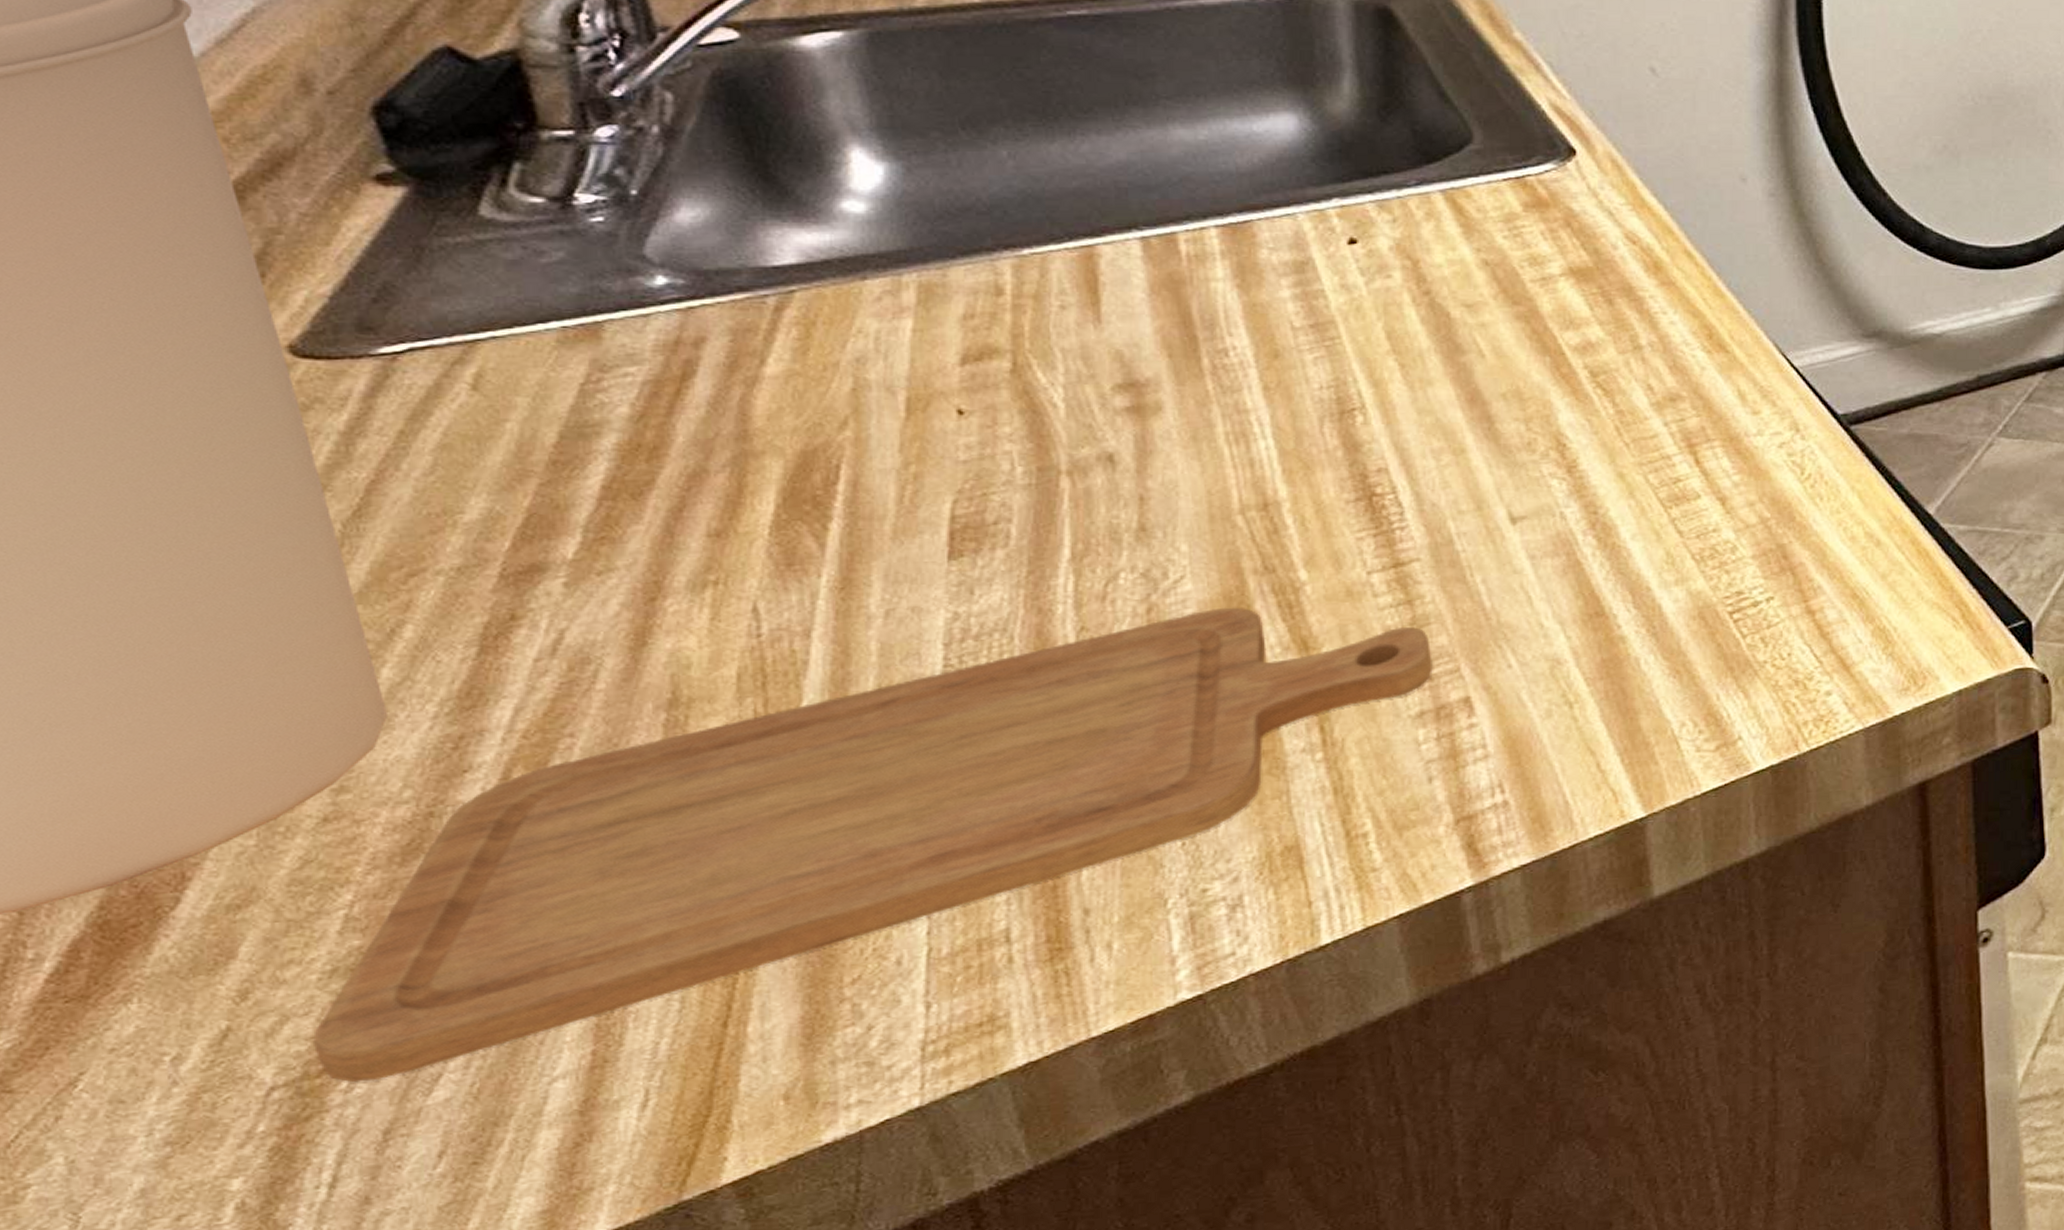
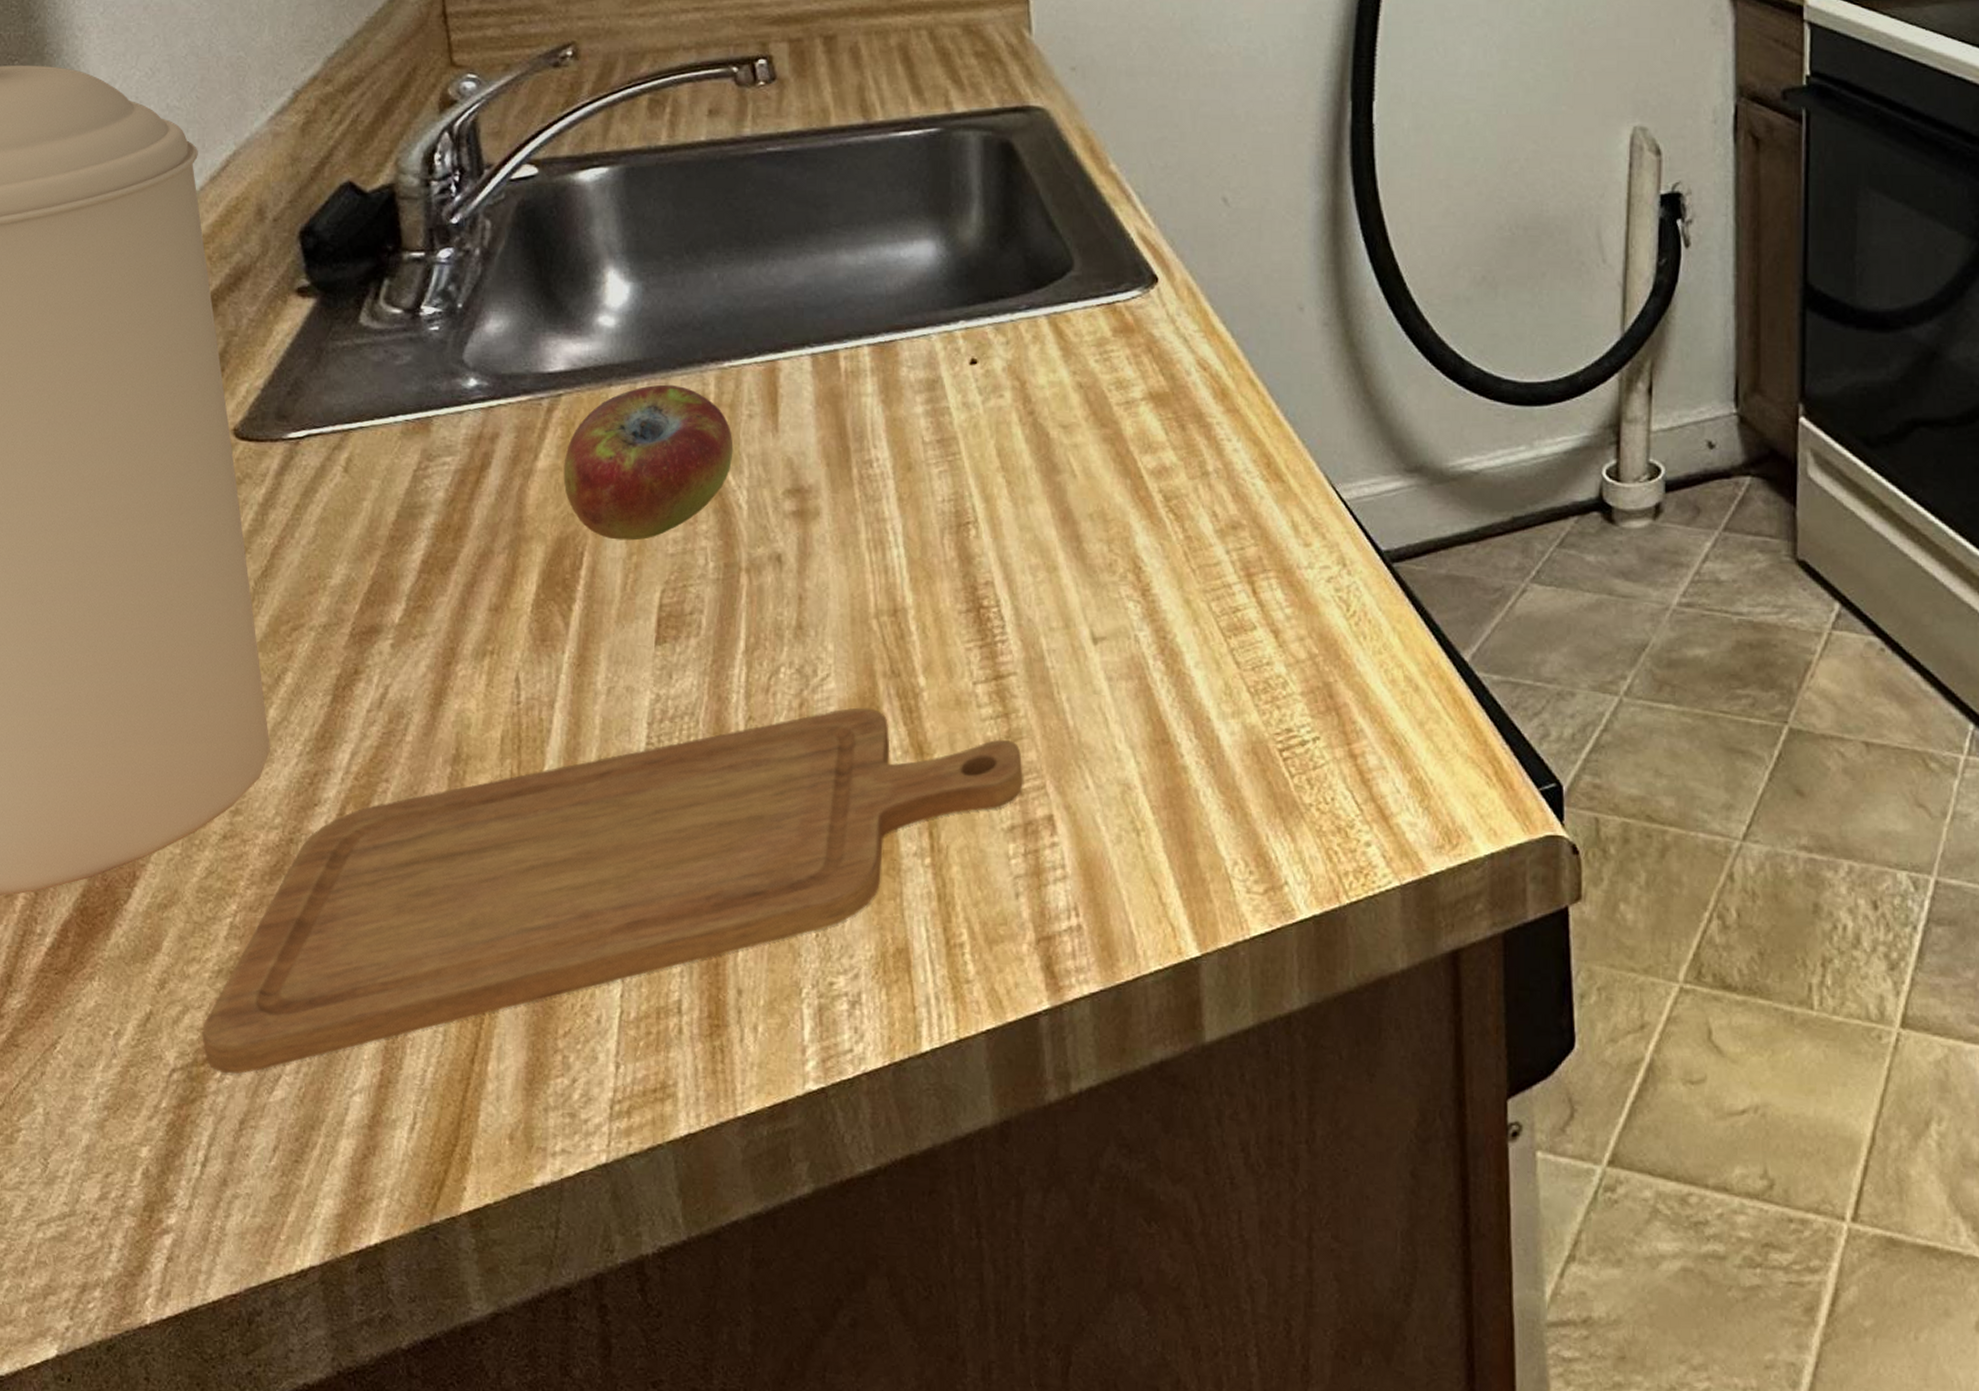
fruit: none [803,275,1042,449] -> present [563,384,734,541]

